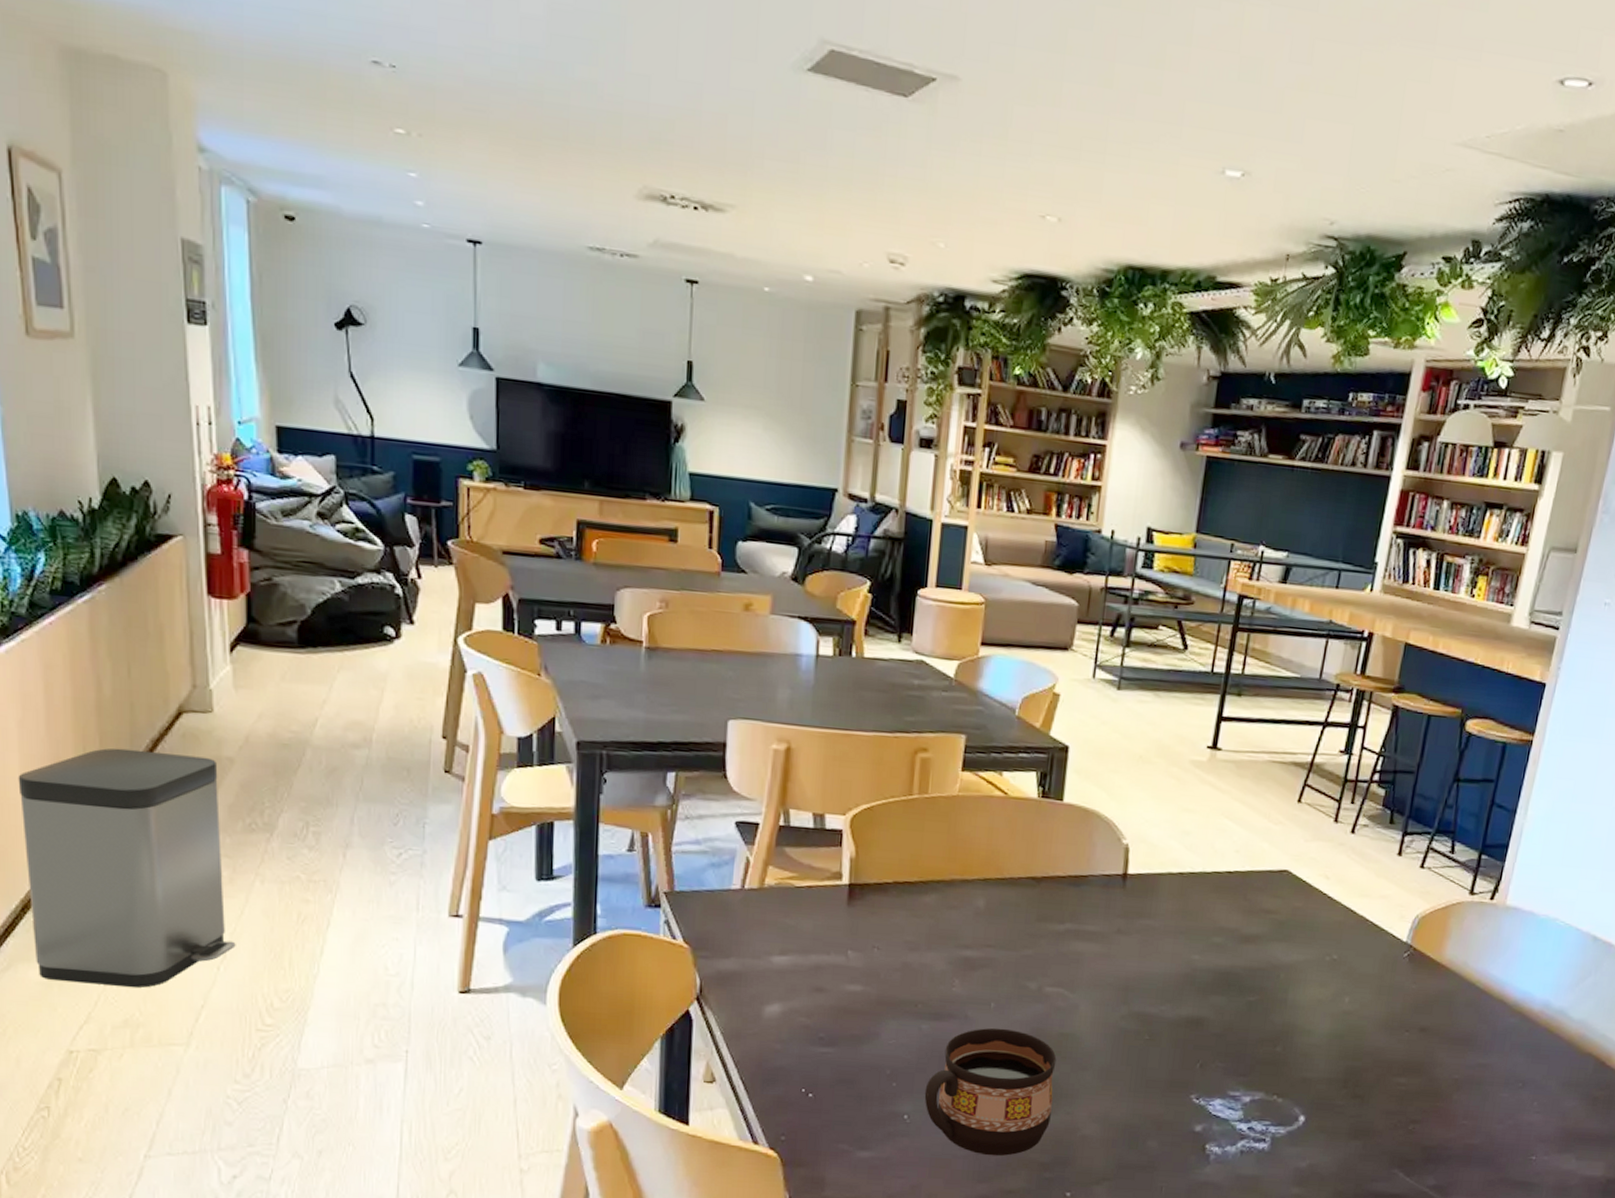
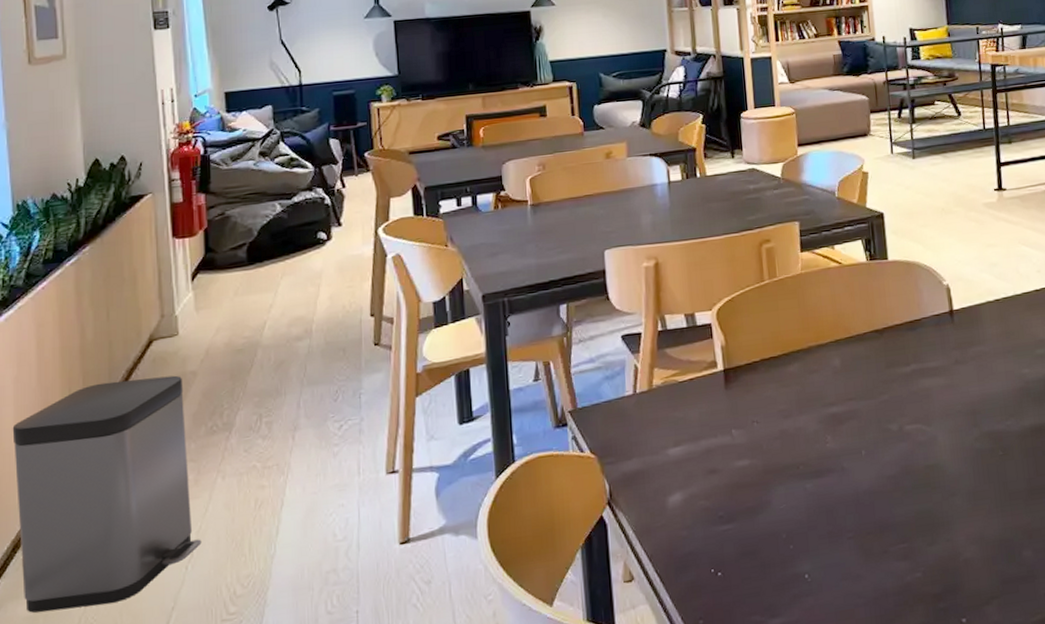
cup: present [924,1027,1057,1156] -> none [819,471,934,599]

